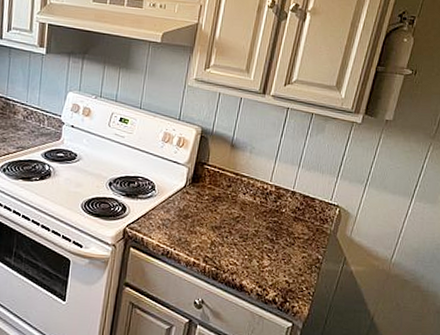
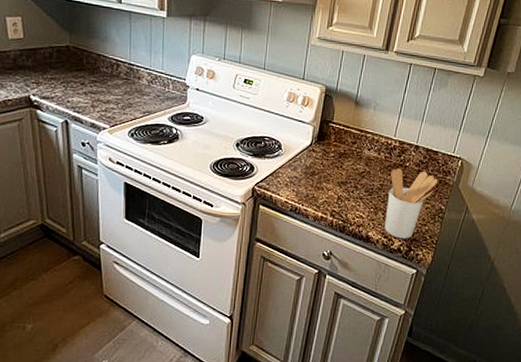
utensil holder: none [259,214,315,290] -> present [384,169,438,239]

